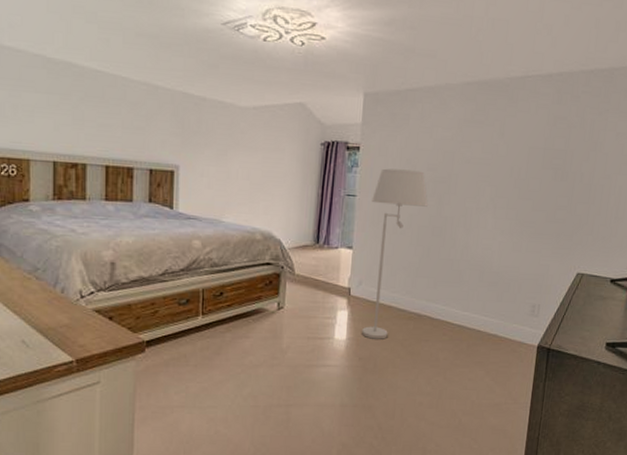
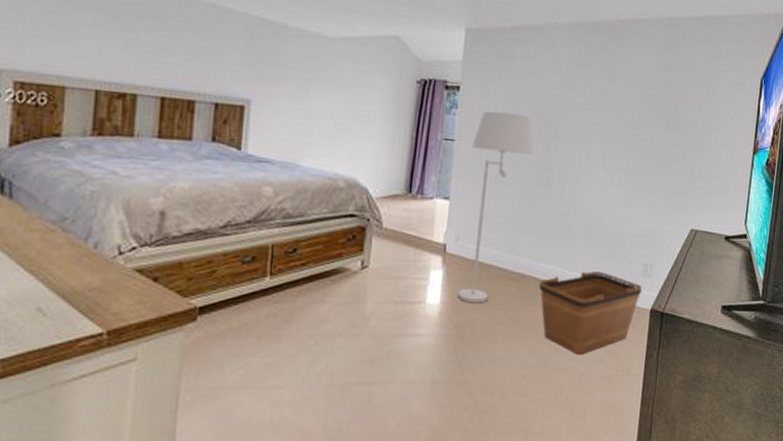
bicycle basket: none [433,311,530,386] -> present [538,271,643,356]

